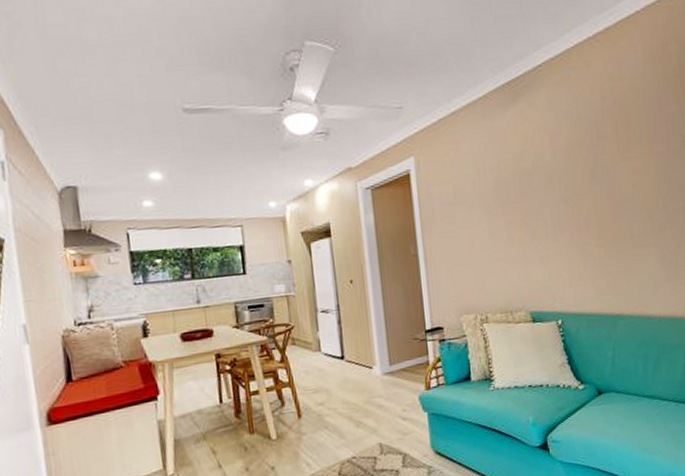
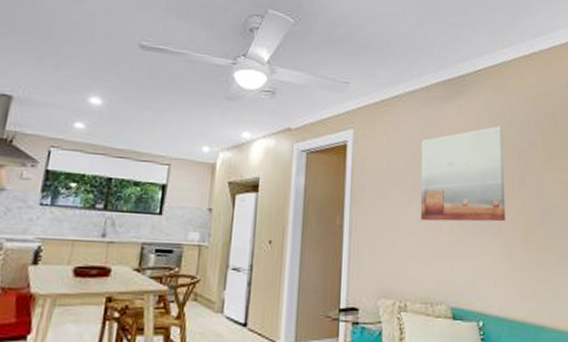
wall art: none [485,124,578,237] -> present [420,126,505,222]

